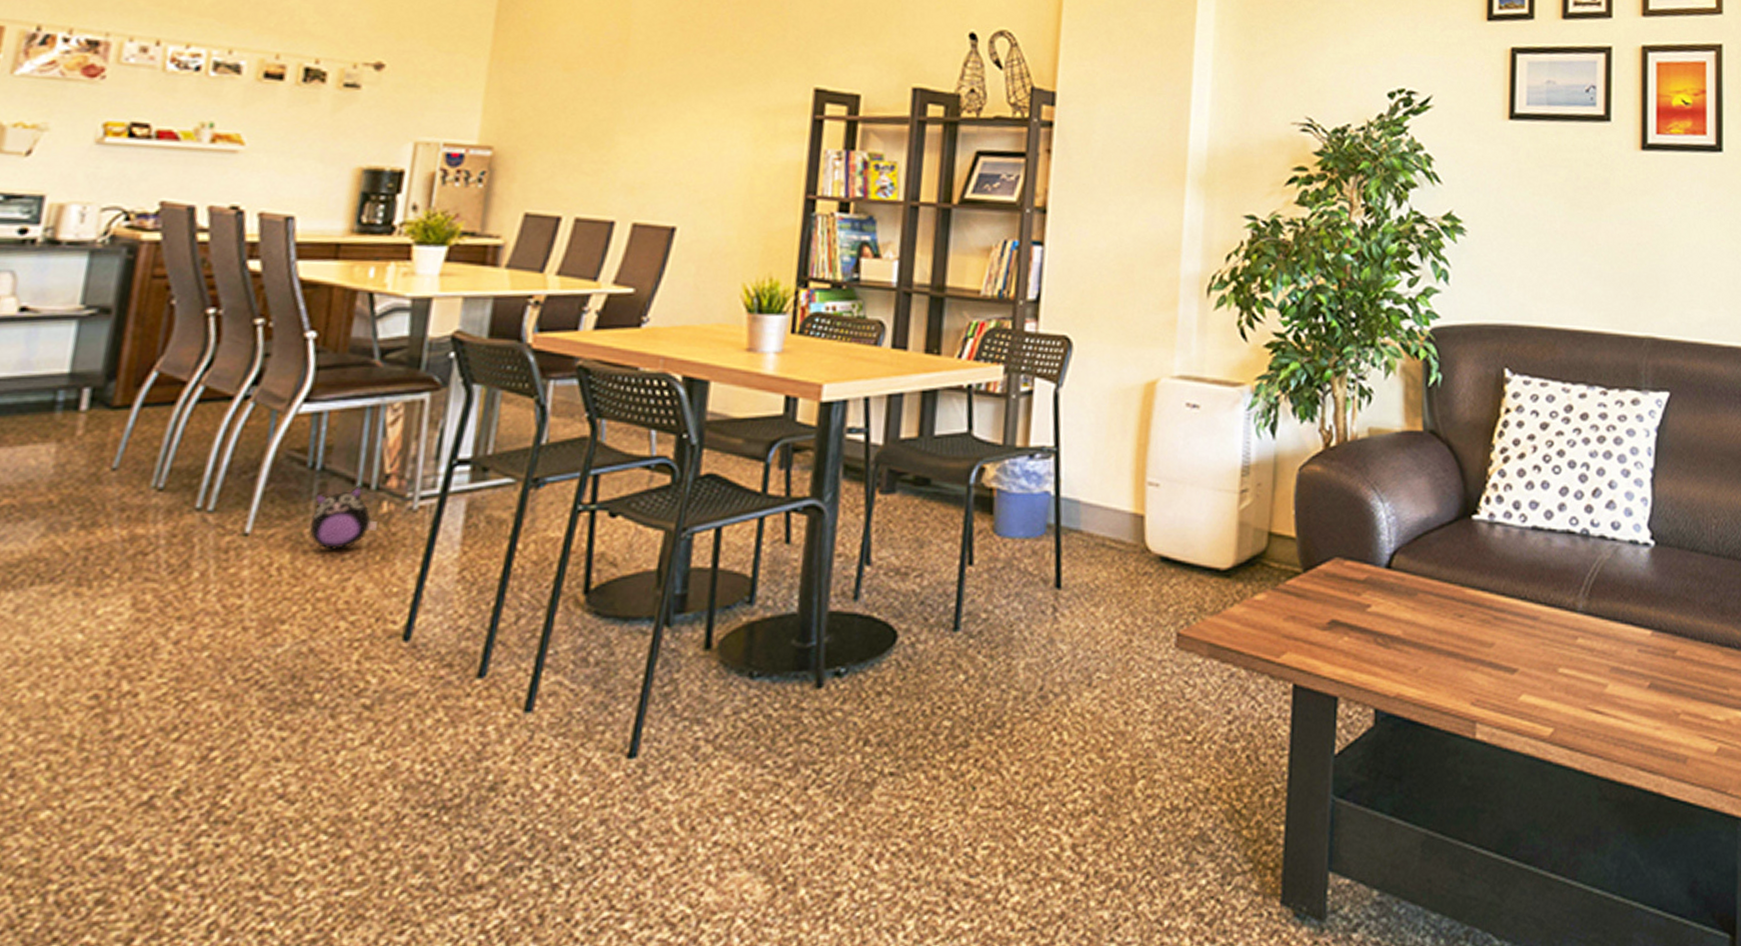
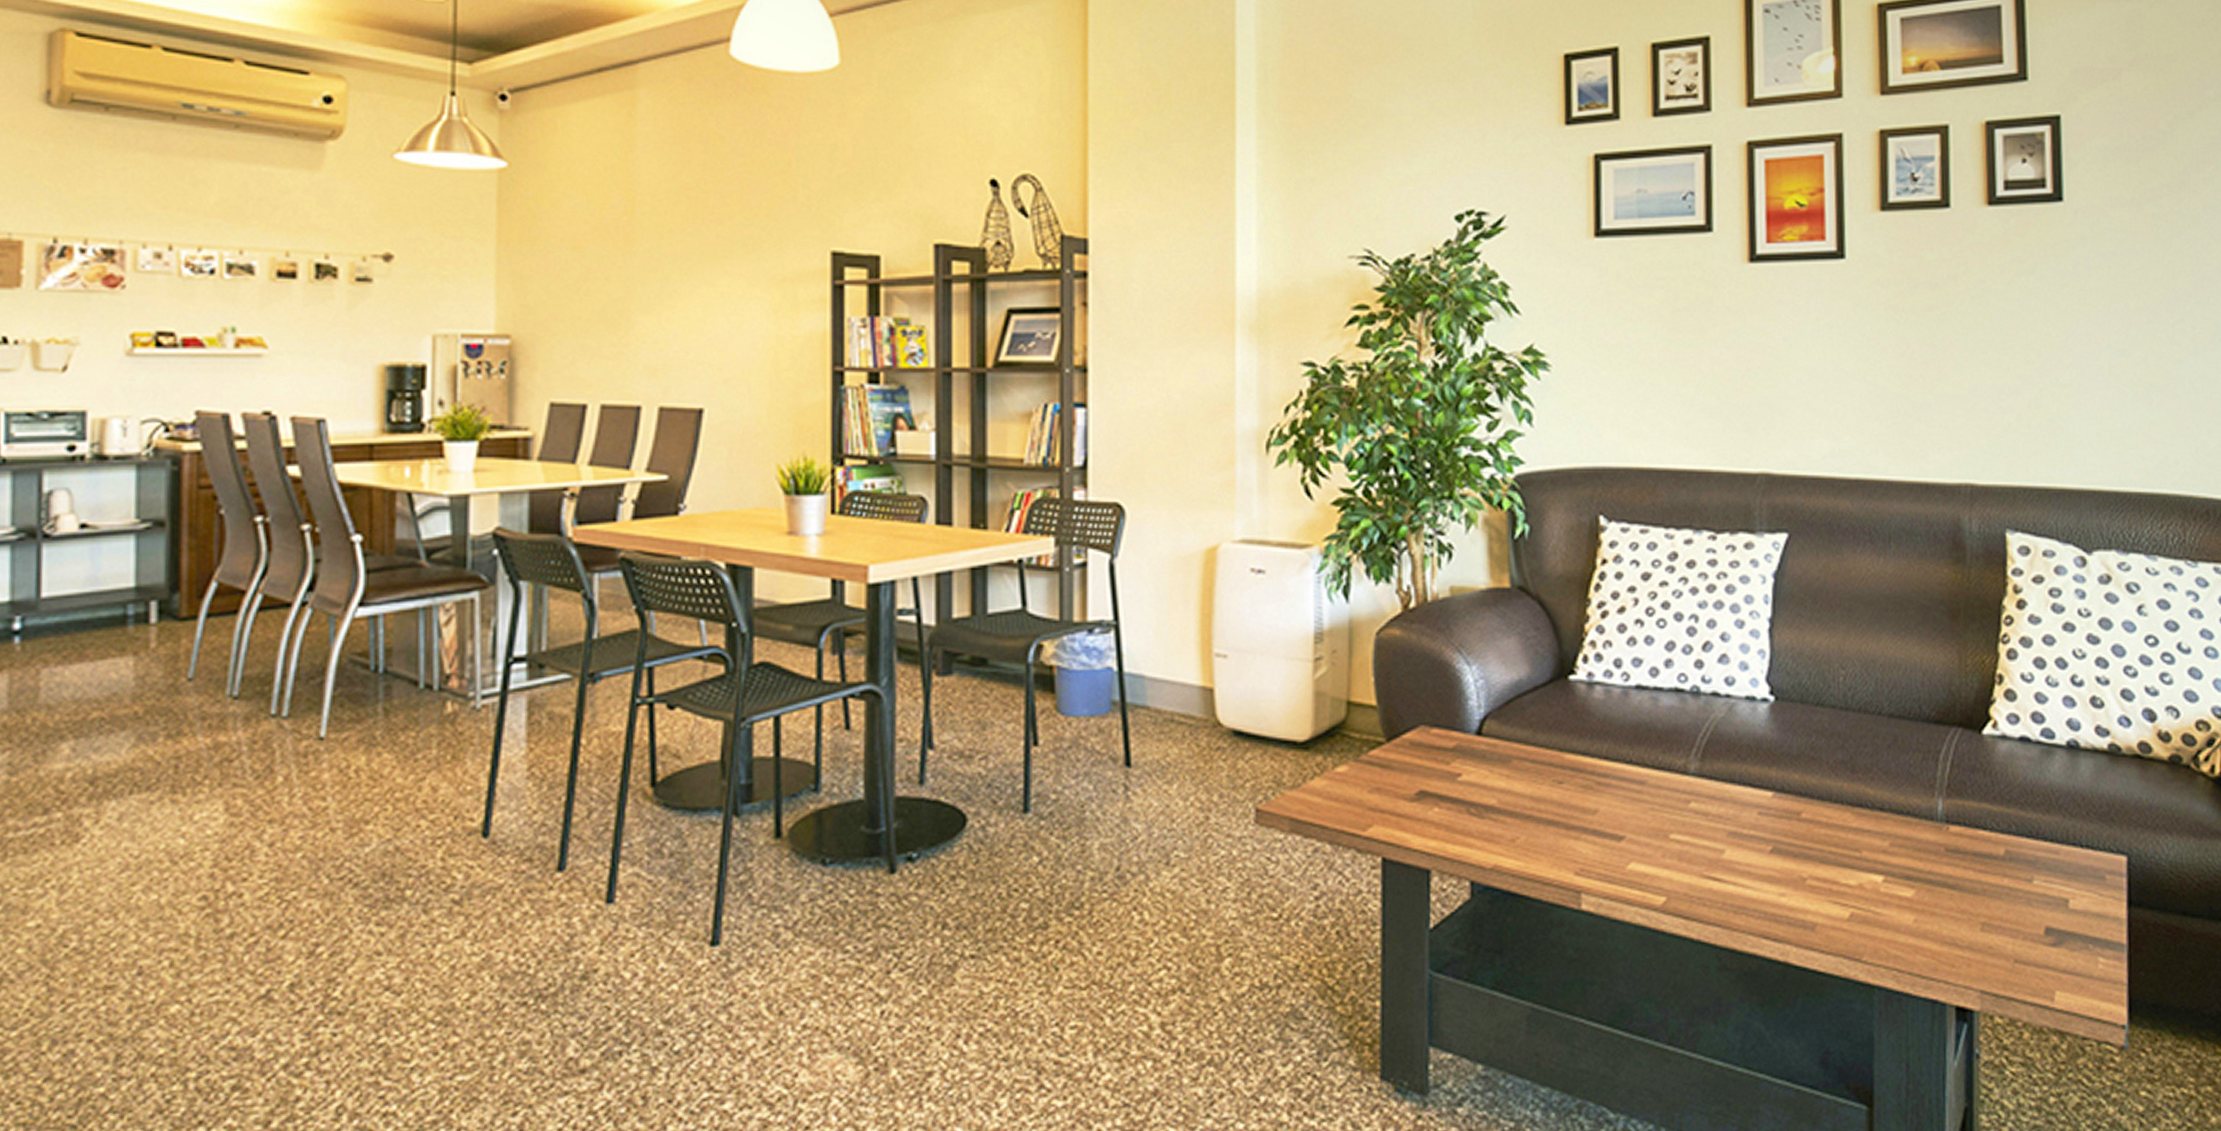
plush toy: present [310,485,377,551] -> none [381,686,444,752]

